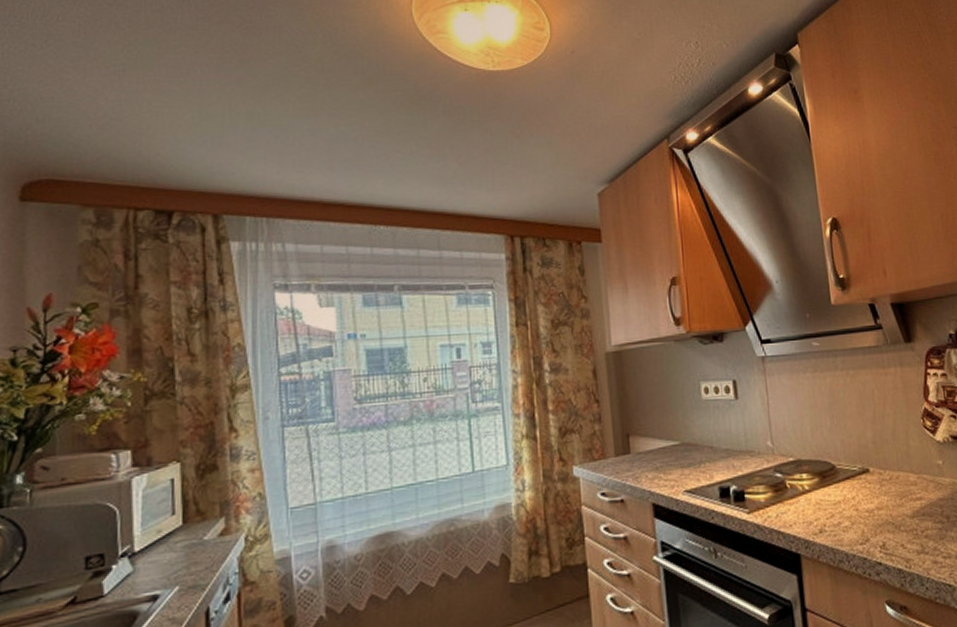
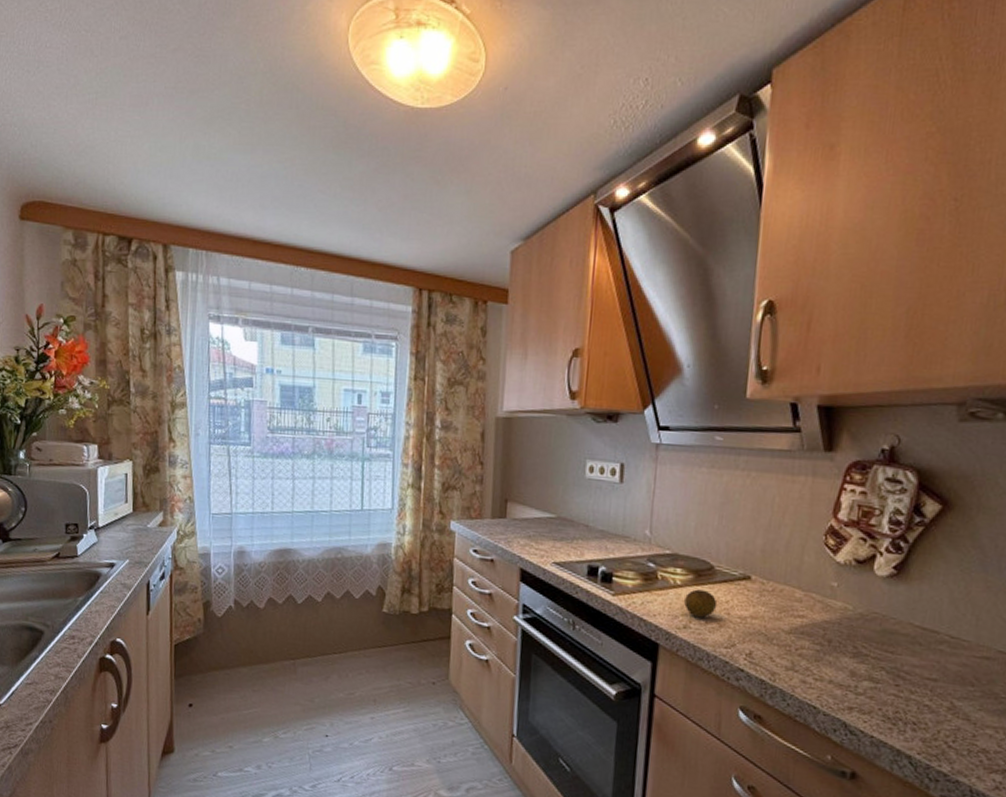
fruit: none [815,490,846,519] -> present [684,589,718,618]

